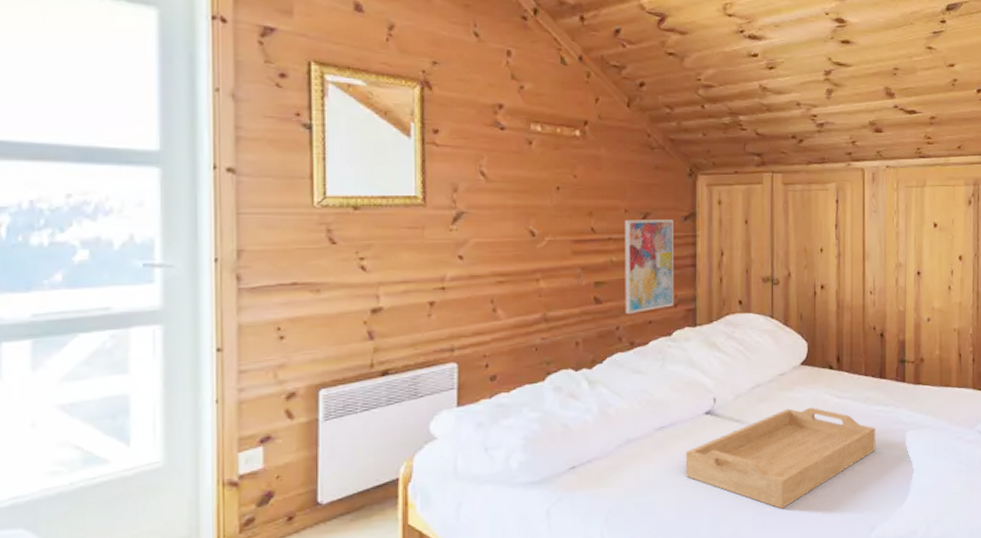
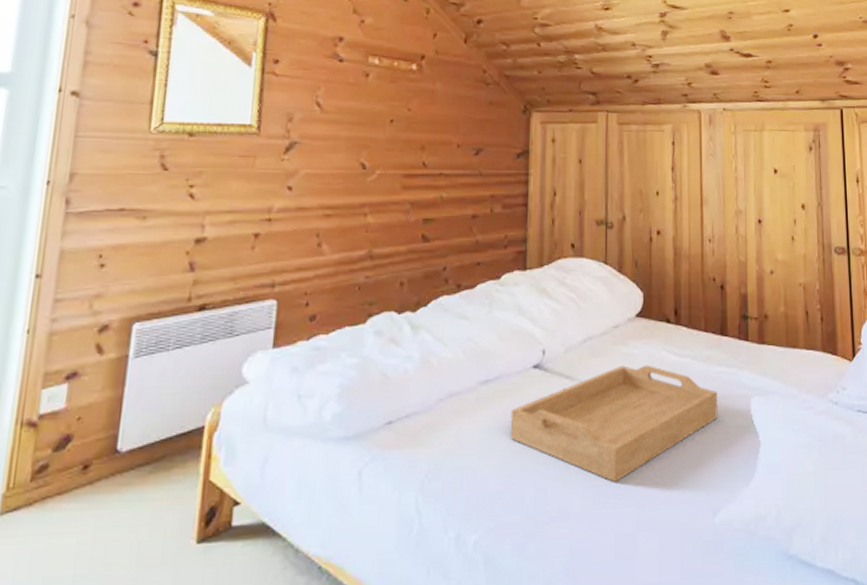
wall art: present [625,219,675,315] -> none [453,155,506,255]

